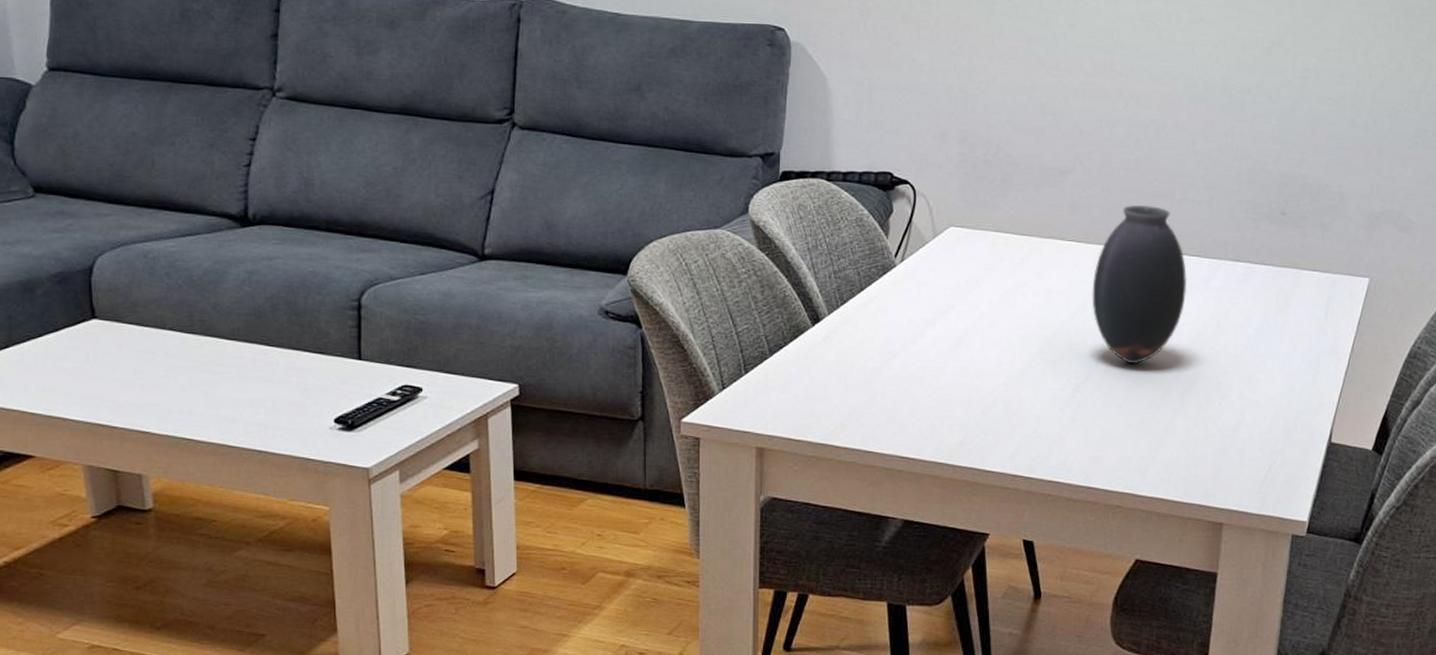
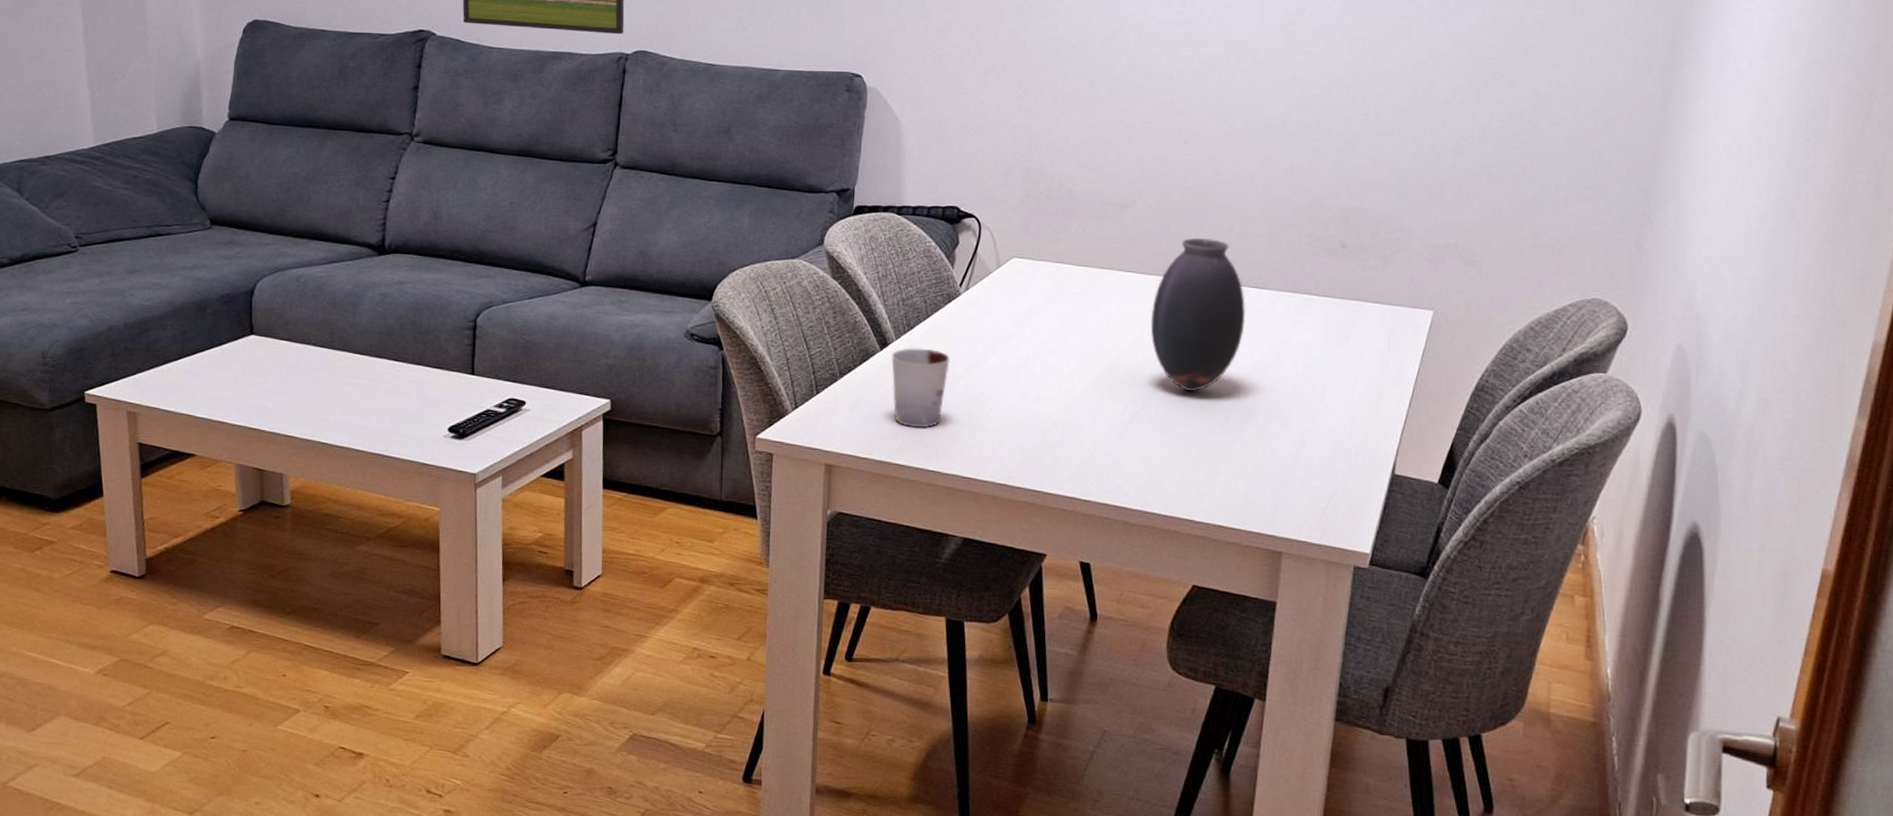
cup: none [824,323,886,407] -> present [891,348,950,428]

